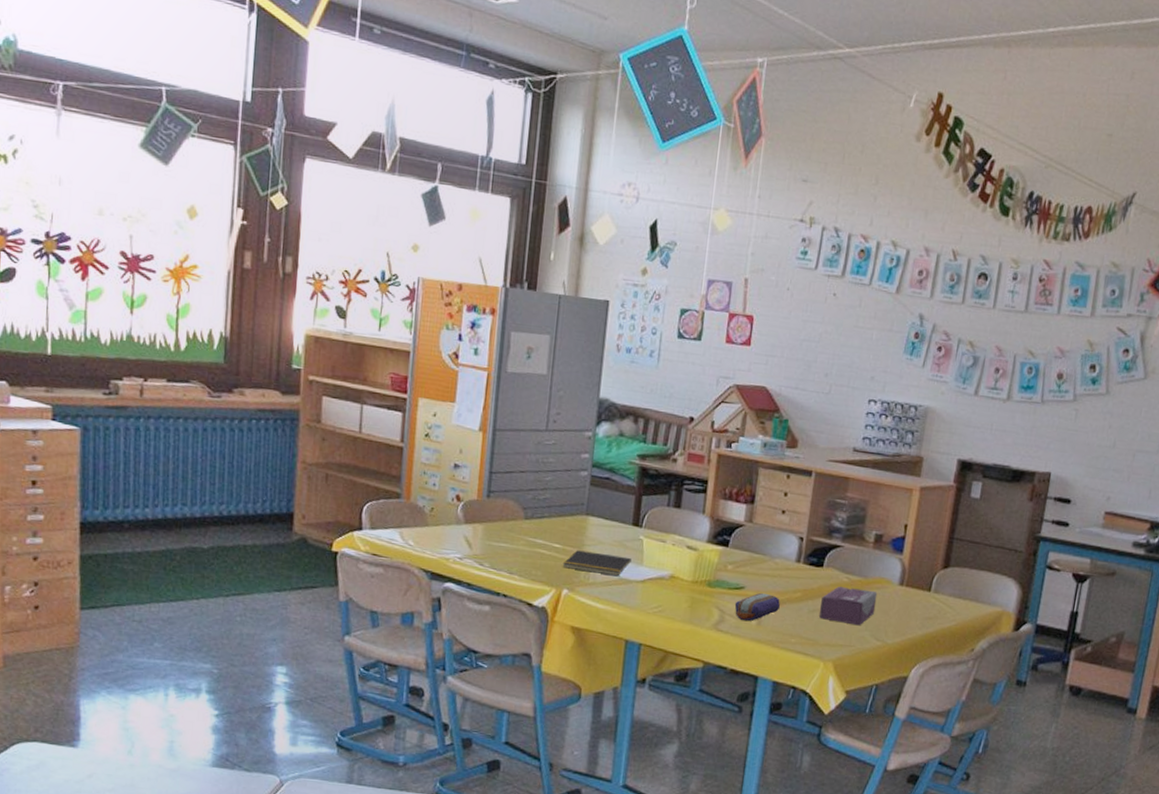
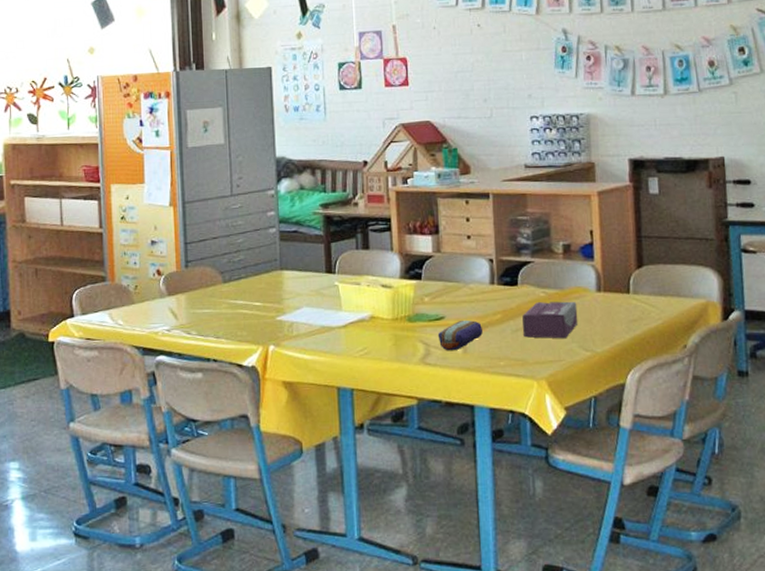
notepad: present [562,550,631,577] -> none [265,304,330,325]

